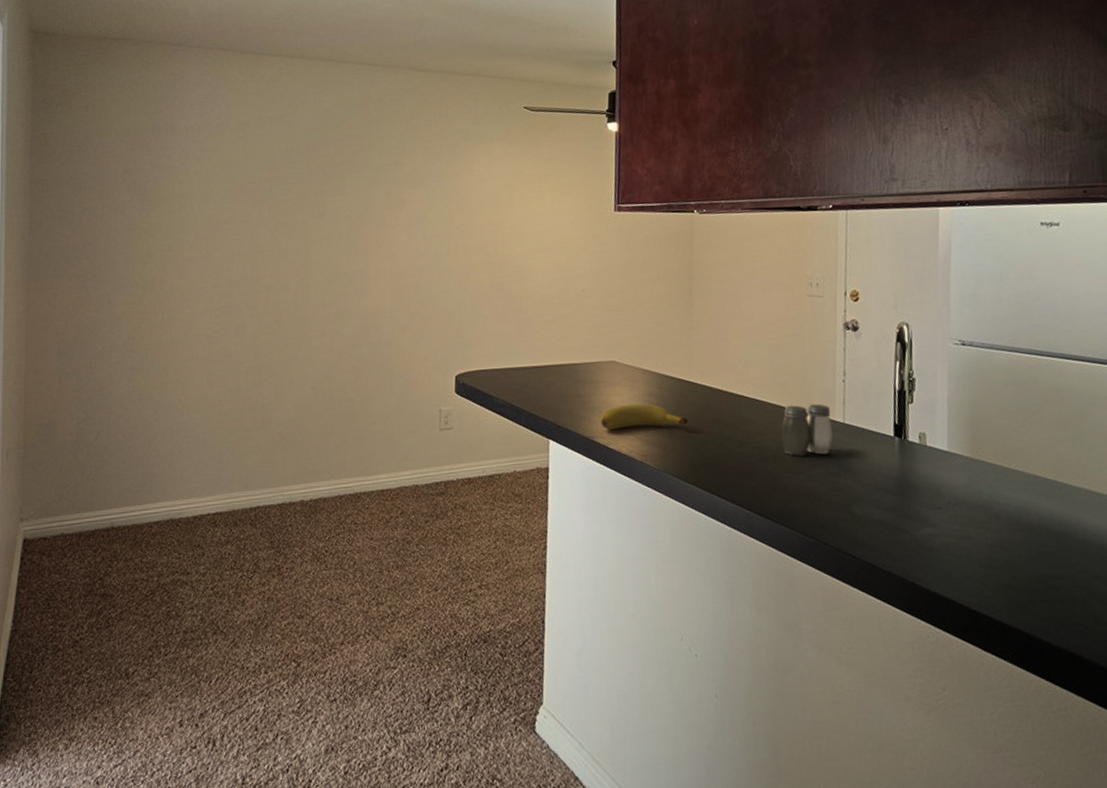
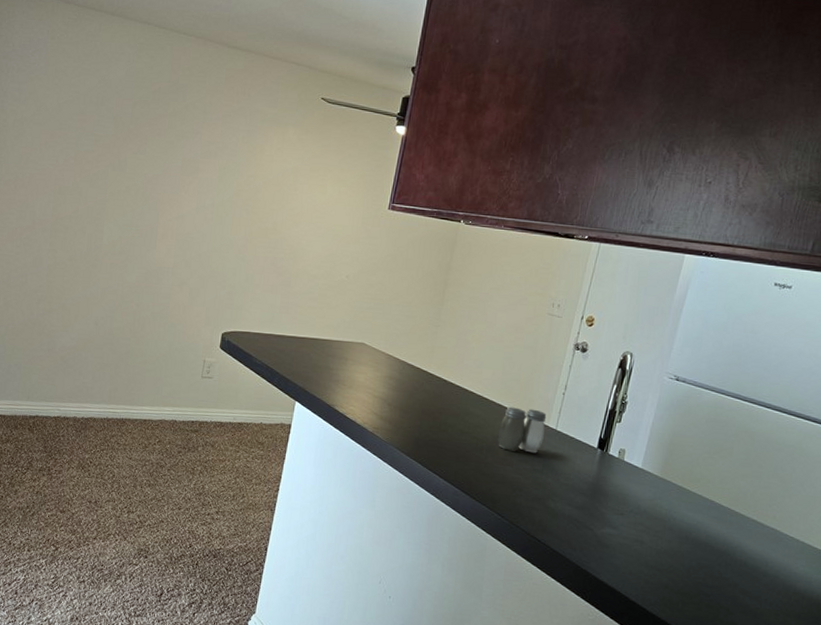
banana: present [600,404,688,430] -> none [342,382,420,409]

